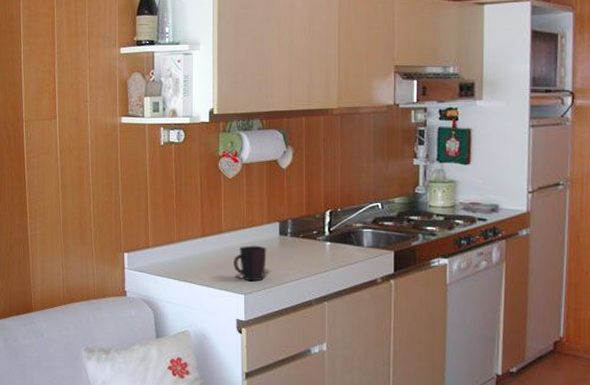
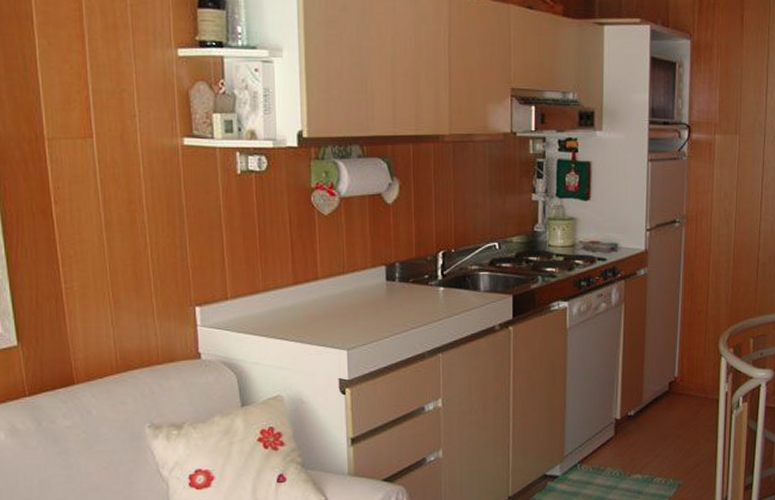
mug: present [234,245,267,282] -> none [333,293,372,335]

